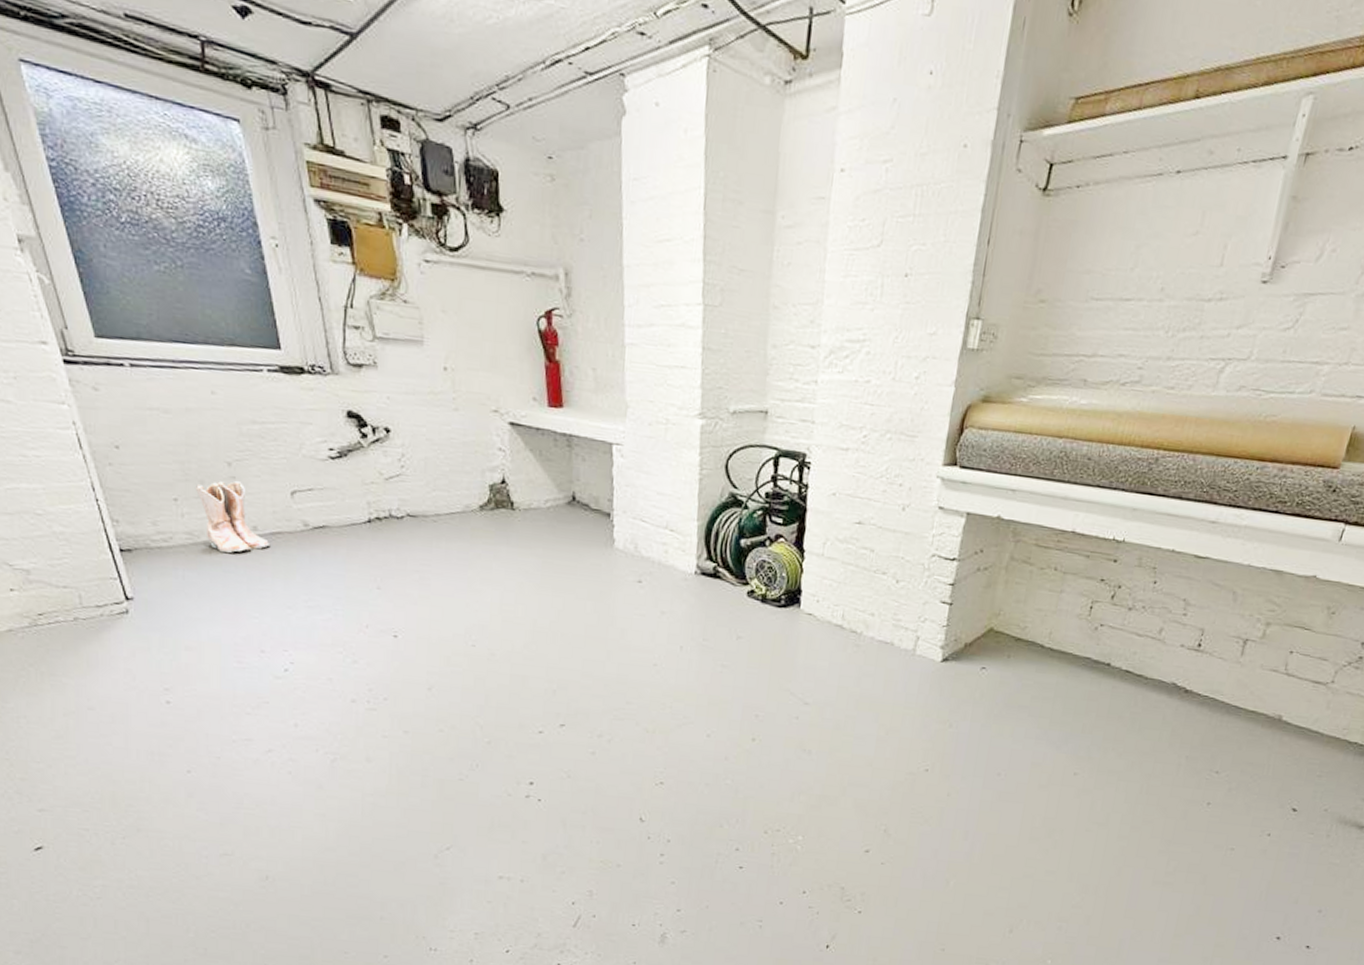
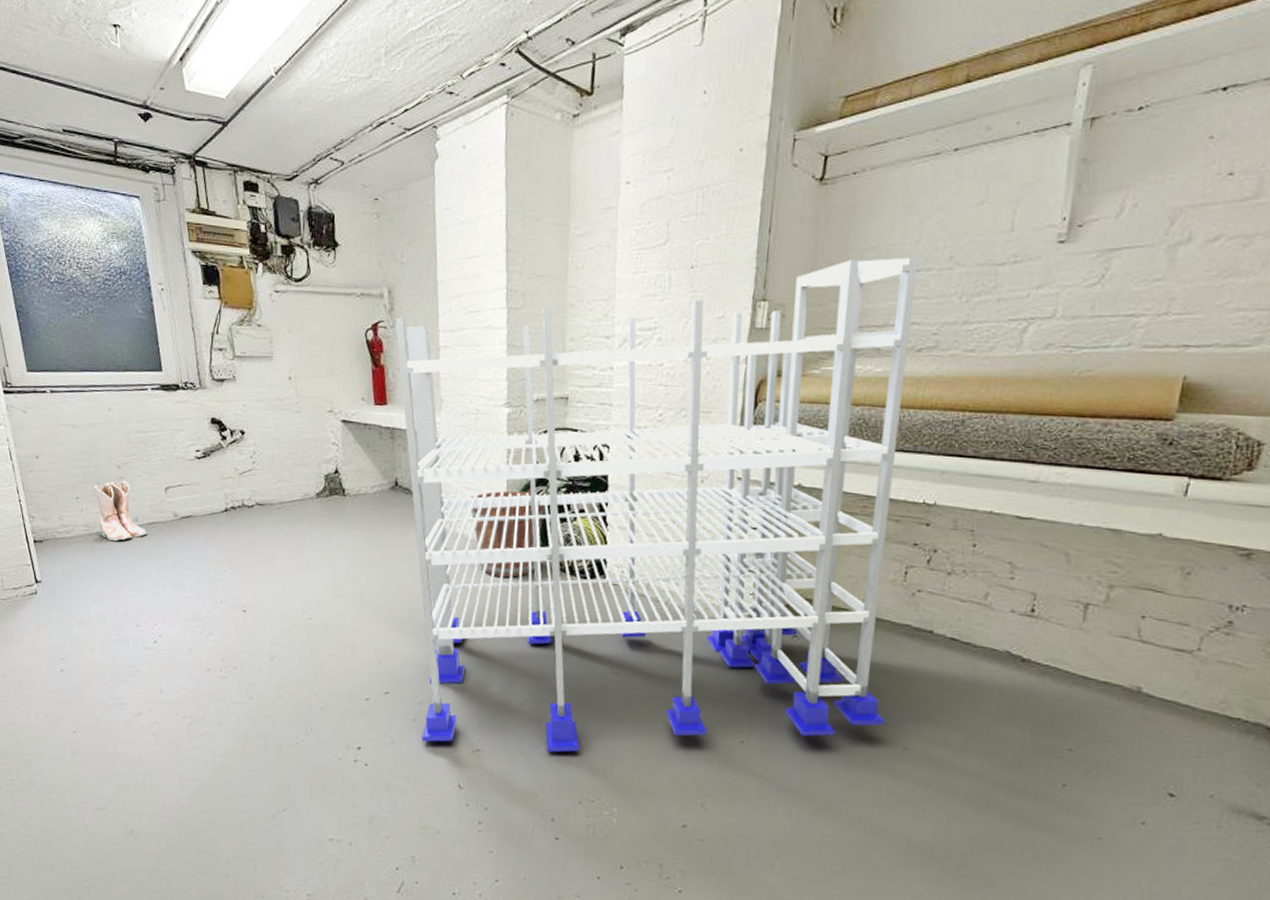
shelving unit: none [572,282,1131,784] -> present [394,257,918,753]
bucket: none [657,510,740,604] -> present [470,489,545,577]

